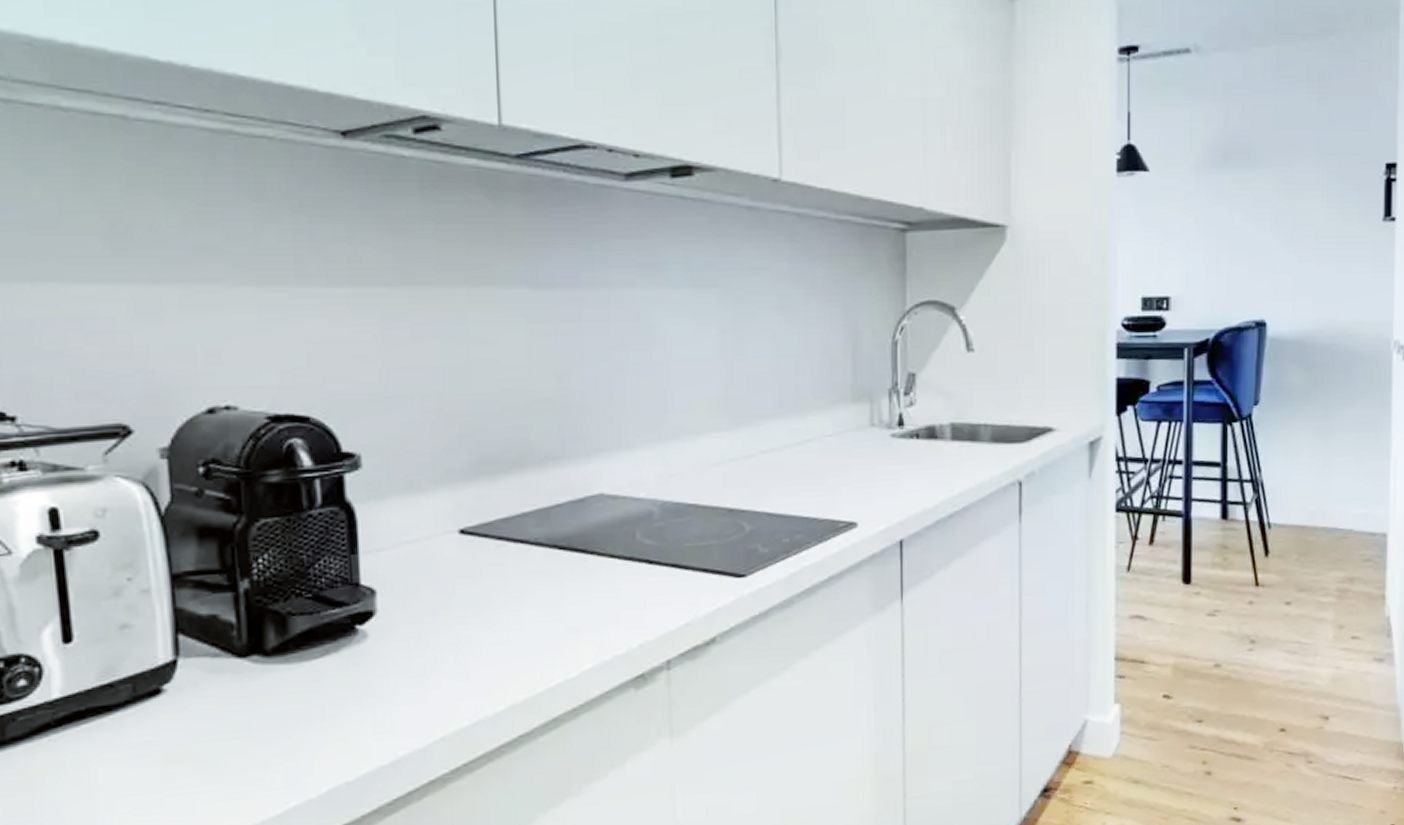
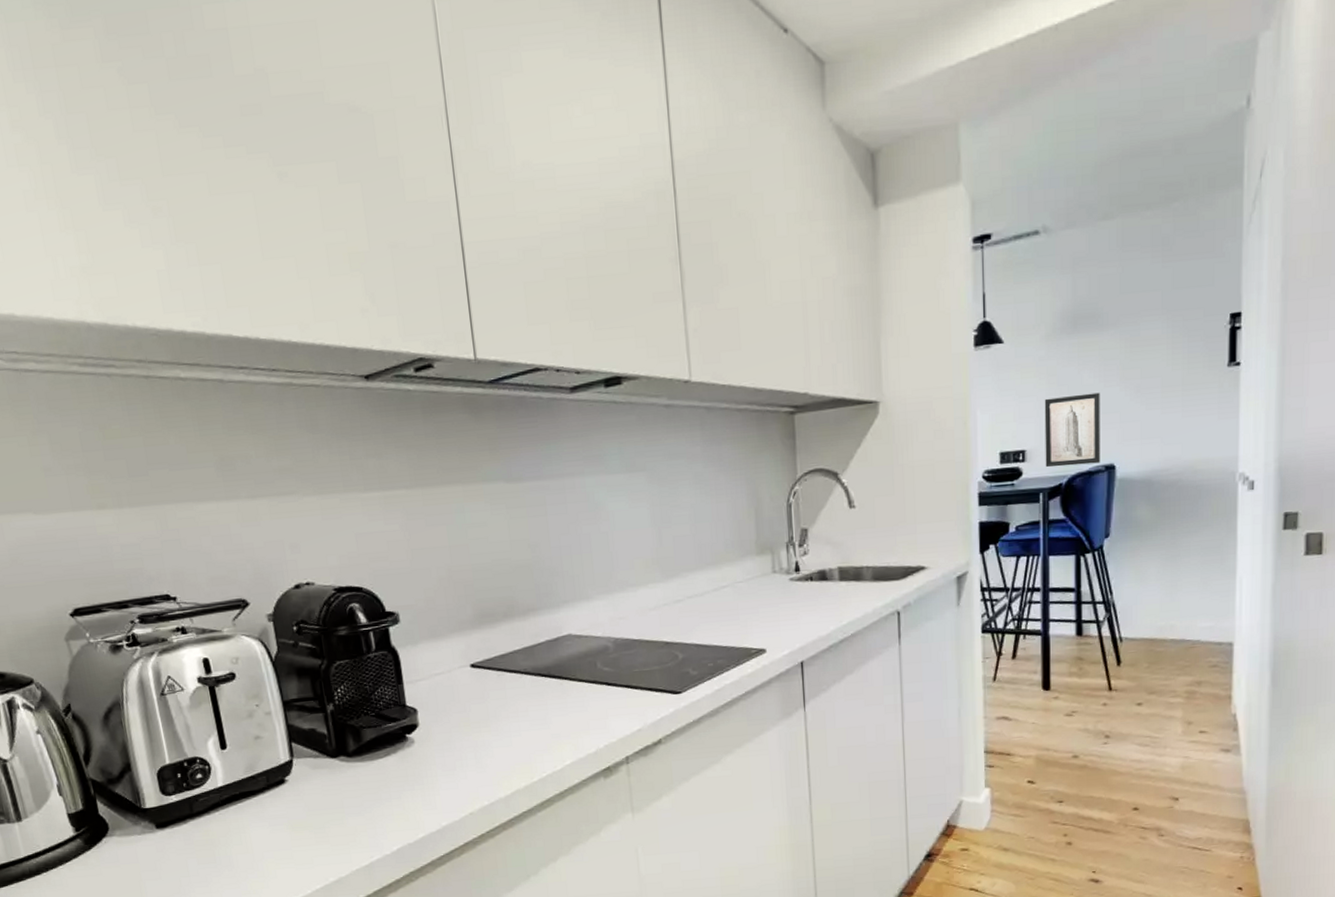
wall art: none [1191,237,1251,319] -> present [1044,392,1100,468]

